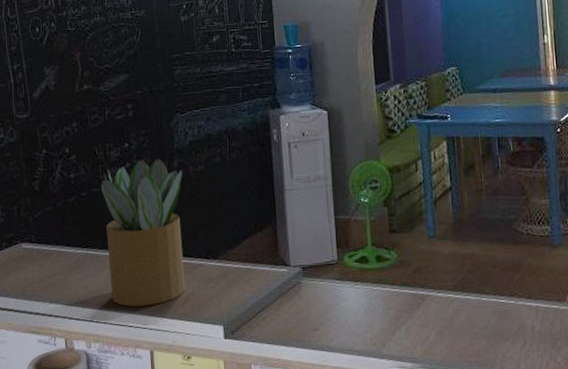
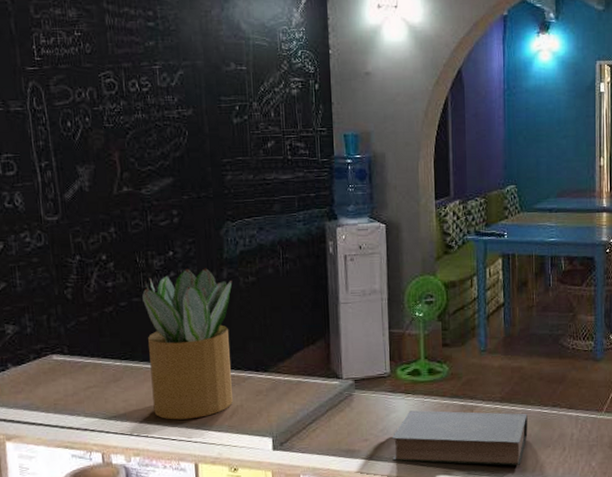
book: none [342,299,485,359] -> present [392,410,528,466]

